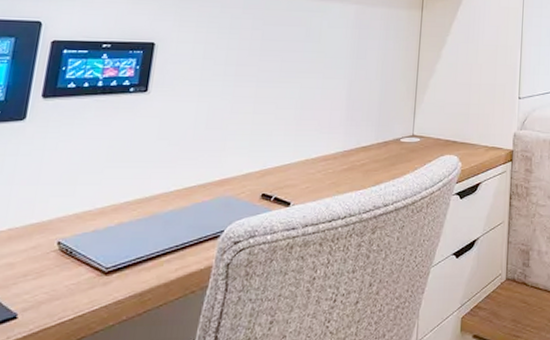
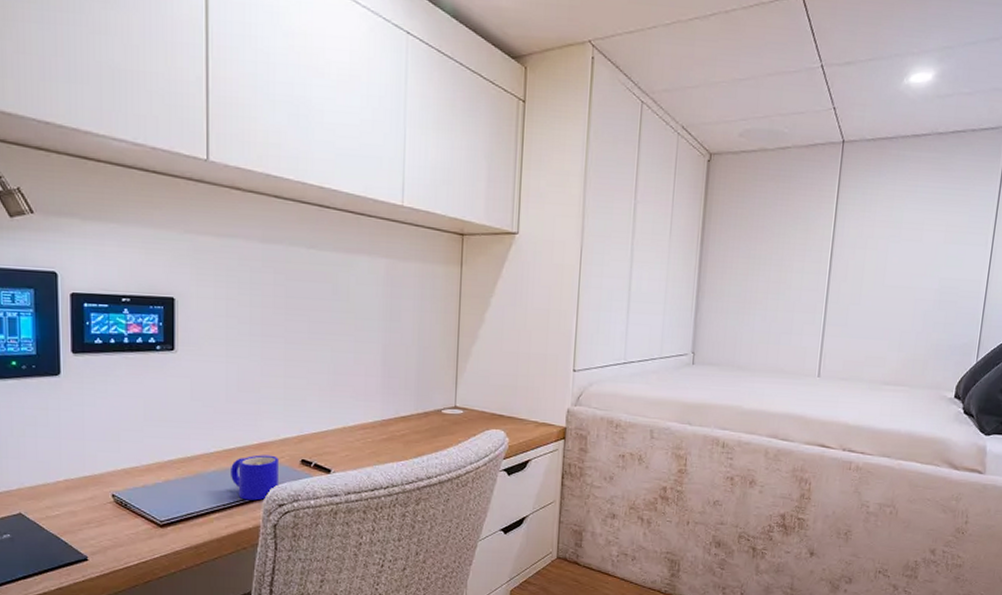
mug: none [187,191,239,239] -> present [229,454,278,501]

